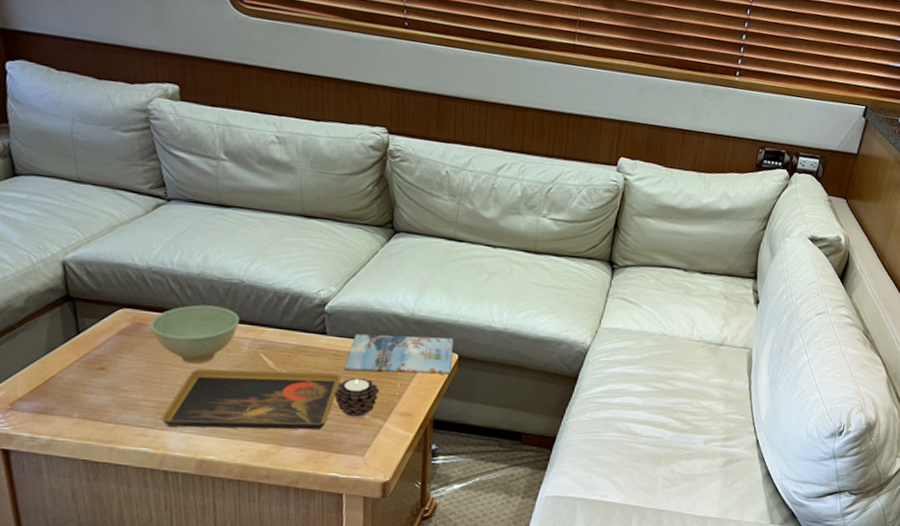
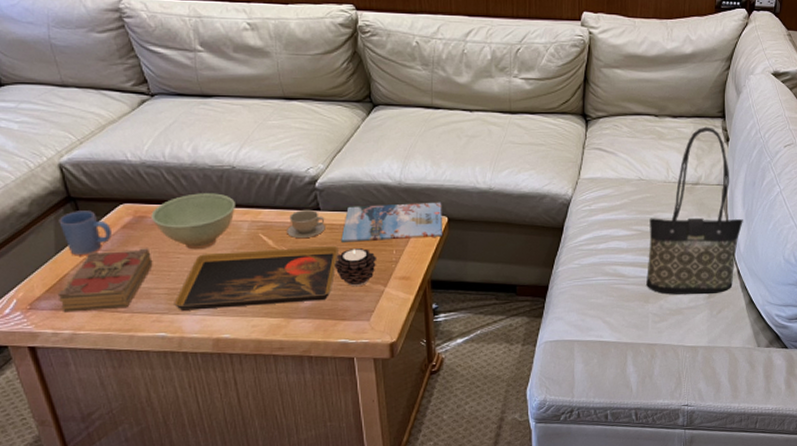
book: none [40,355,145,418] -> present [57,248,153,313]
mug: none [53,311,107,359] -> present [58,211,112,256]
teacup: none [289,332,330,363] -> present [287,209,325,239]
tote bag: none [659,286,767,463] -> present [646,126,743,295]

